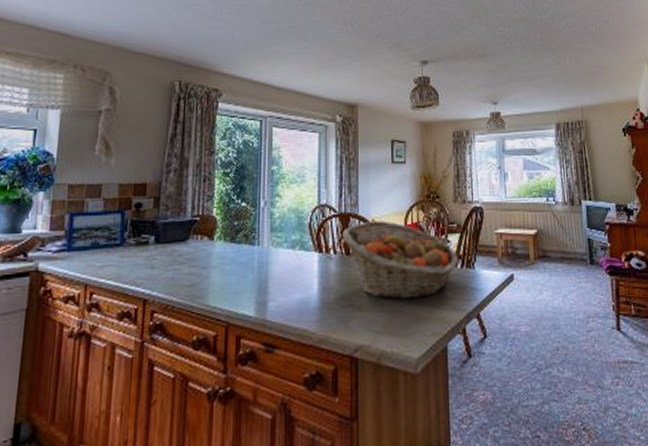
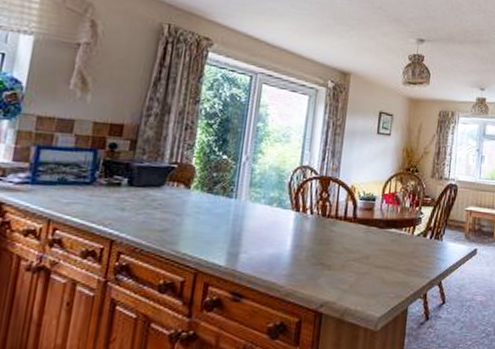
fruit basket: present [343,221,459,300] -> none [321,186,429,263]

